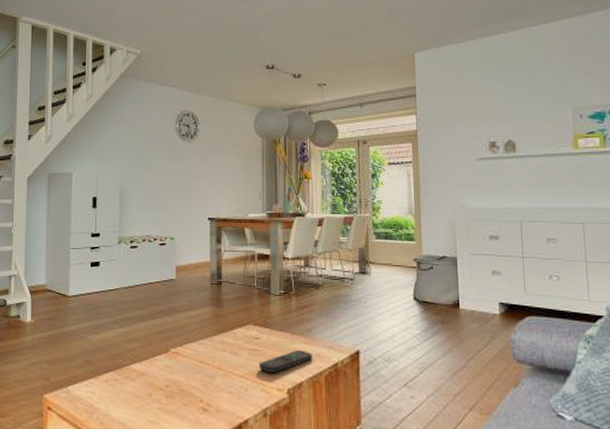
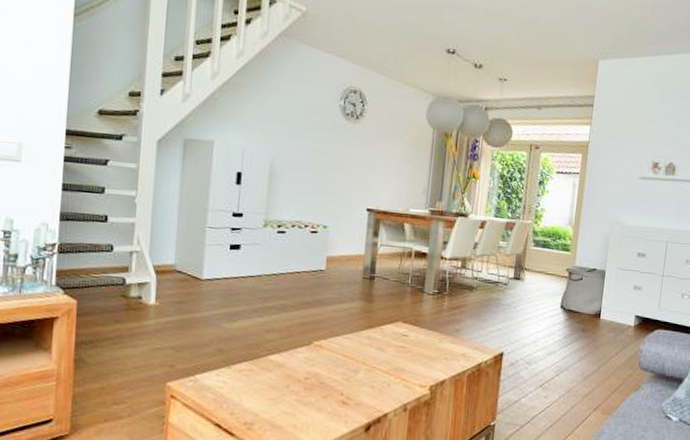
remote control: present [258,349,312,373] -> none [403,348,458,370]

